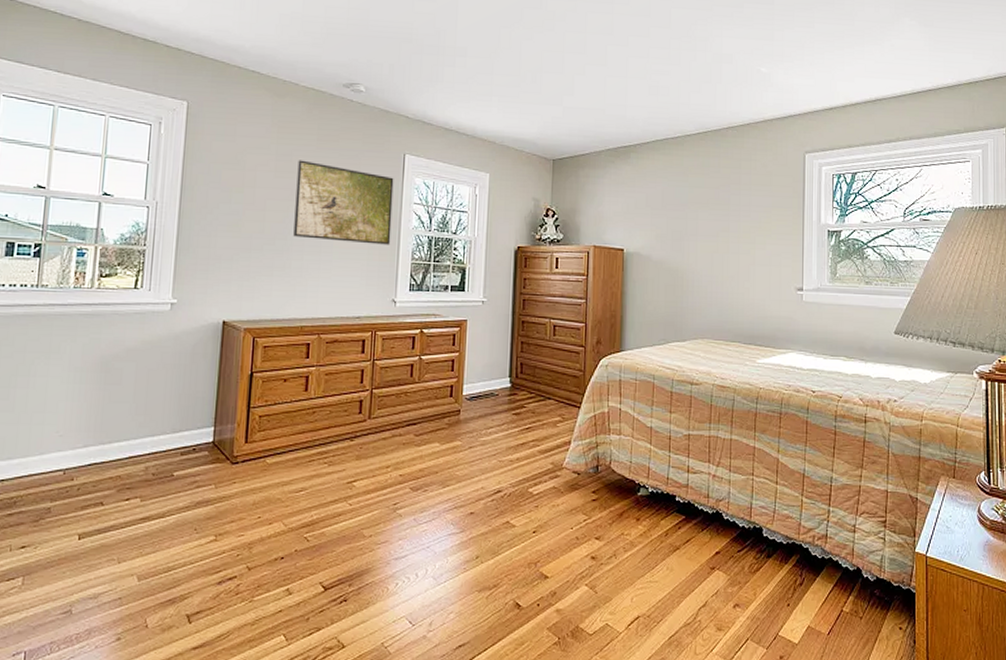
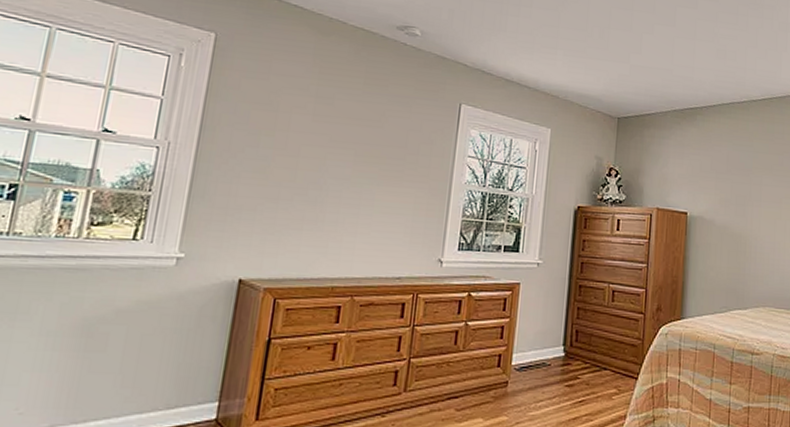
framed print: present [293,160,394,245] -> none [330,104,448,200]

